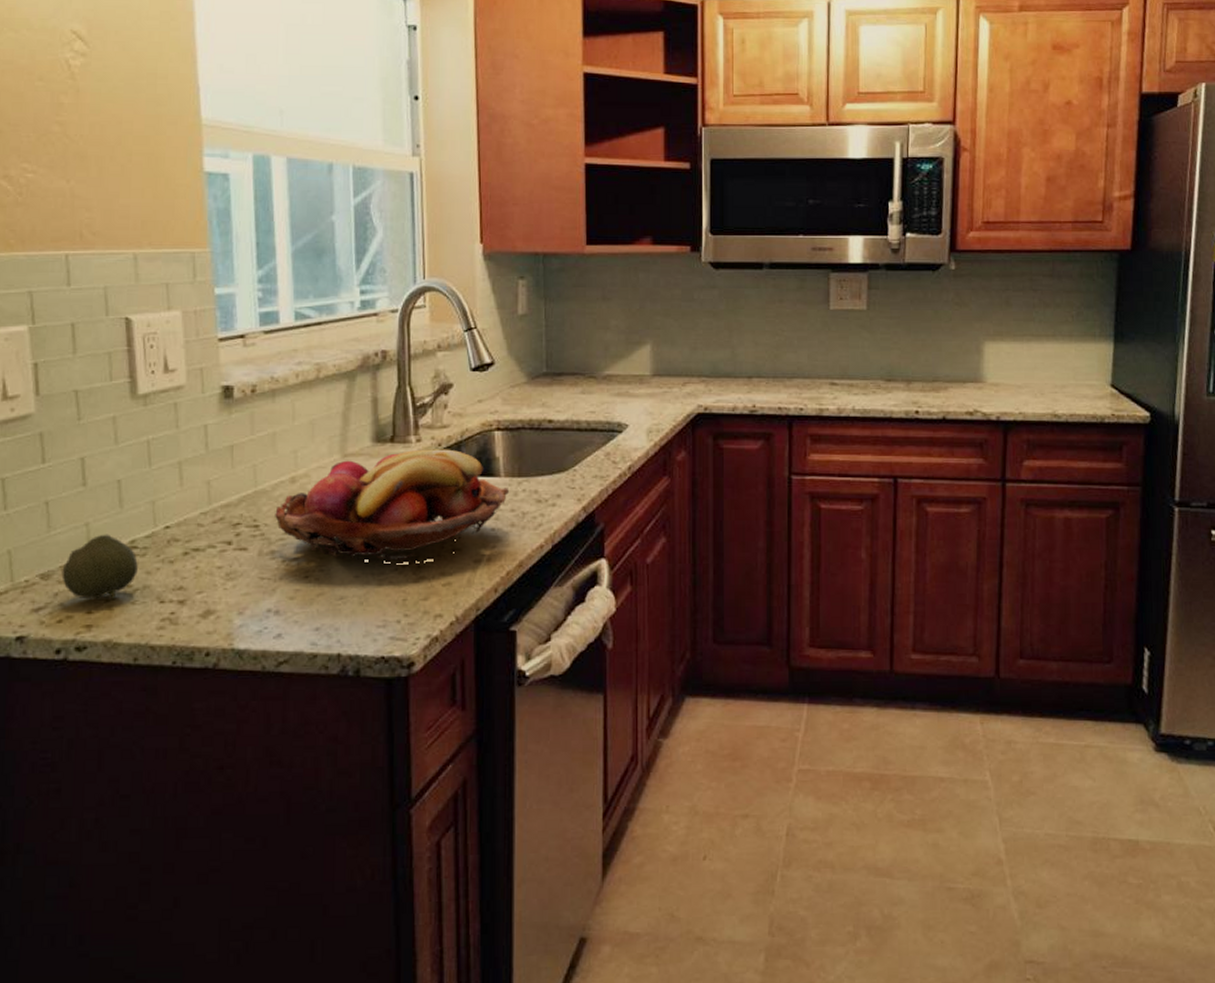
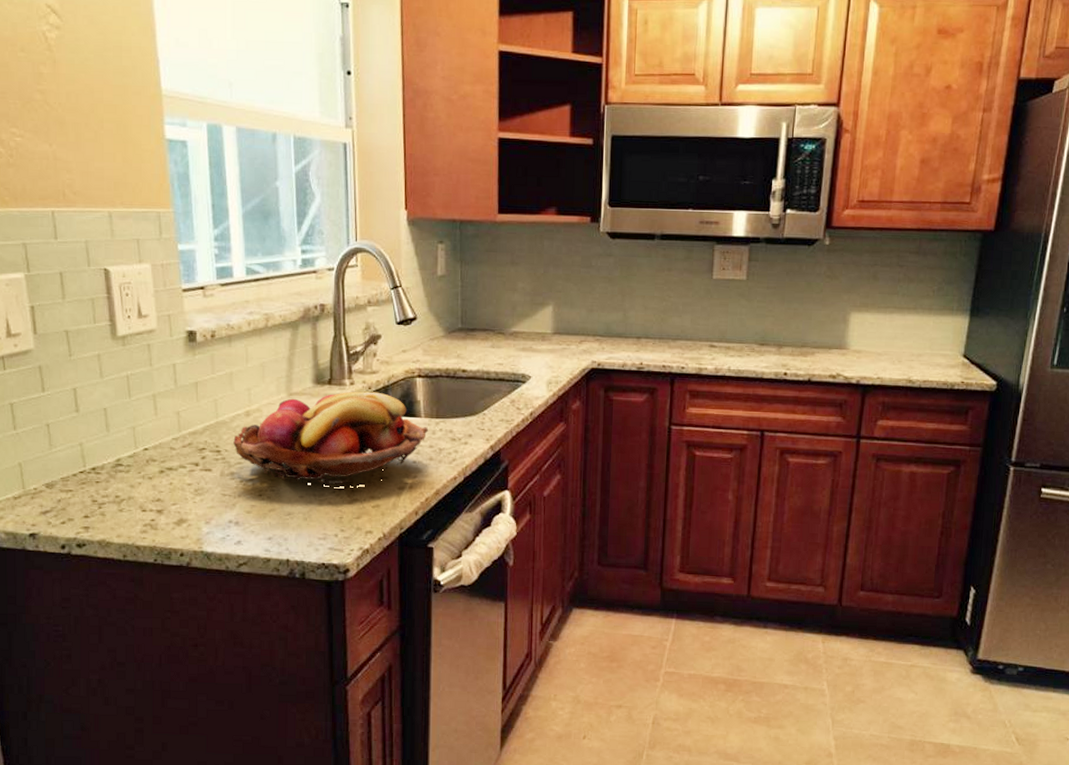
fruit: present [61,534,138,601] -> none [63,453,123,508]

